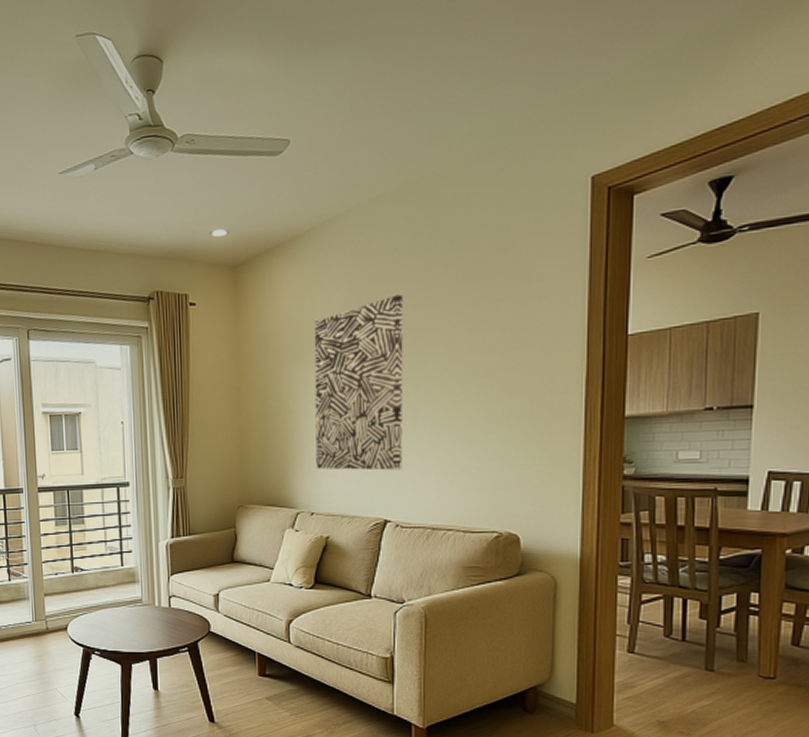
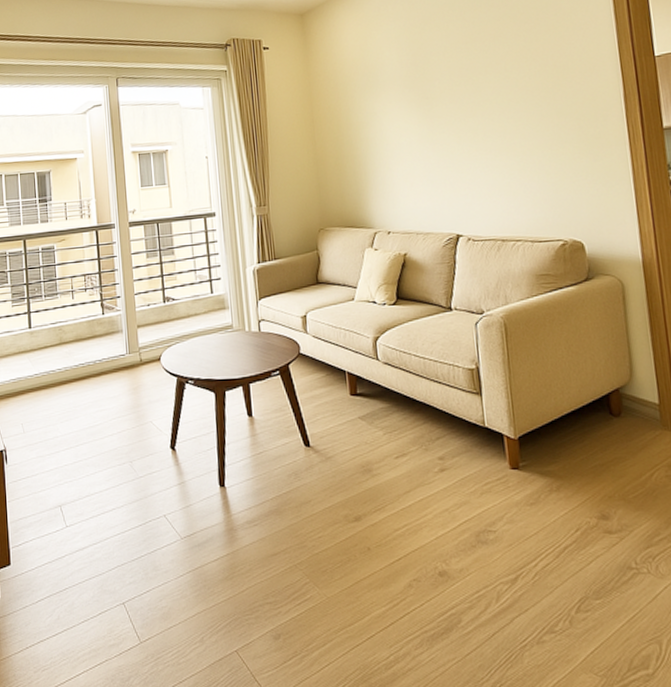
wall art: present [314,294,403,471] -> none [376,31,469,191]

